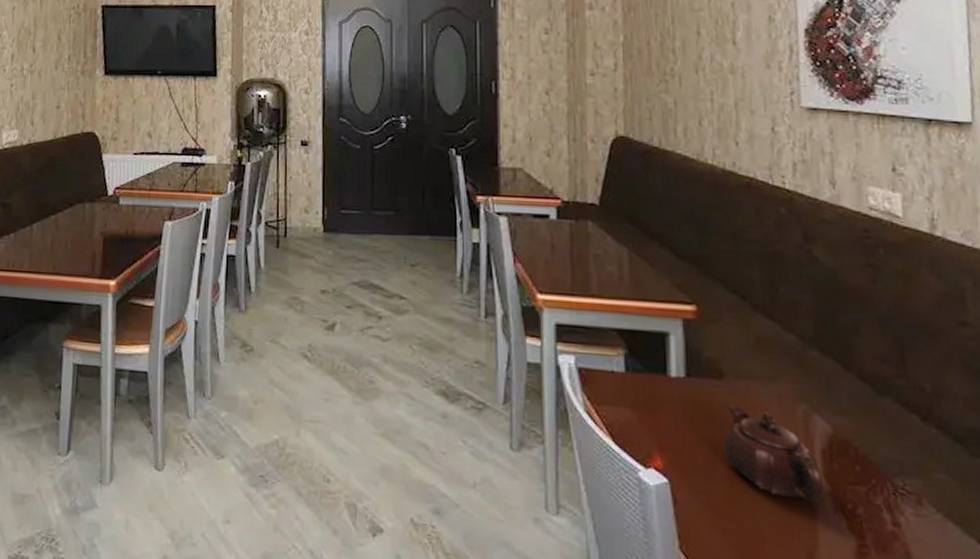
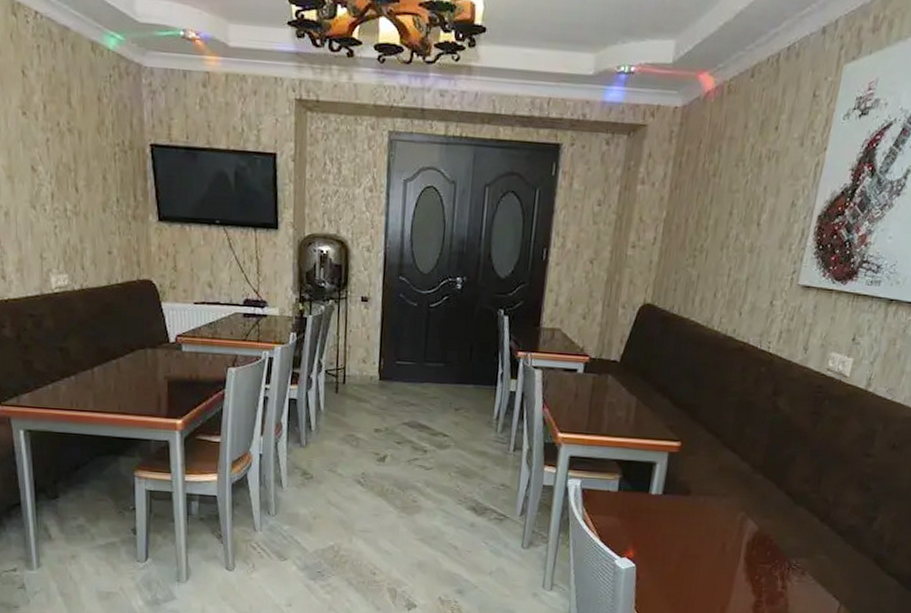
teapot: present [724,404,825,503] -> none [679,513,744,576]

